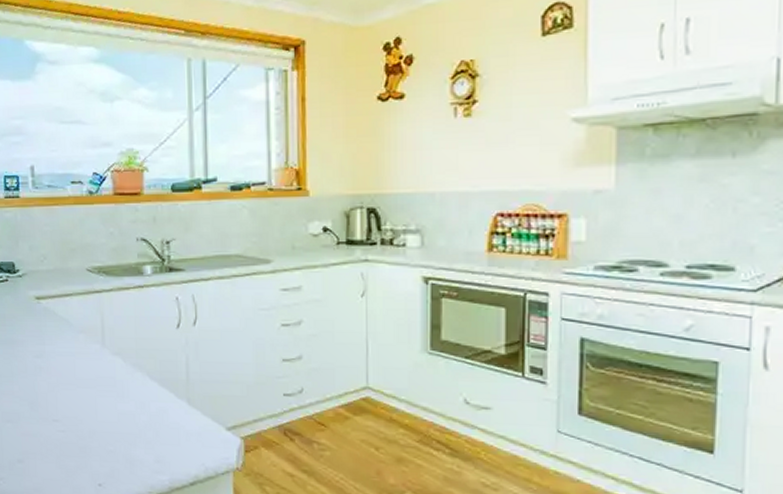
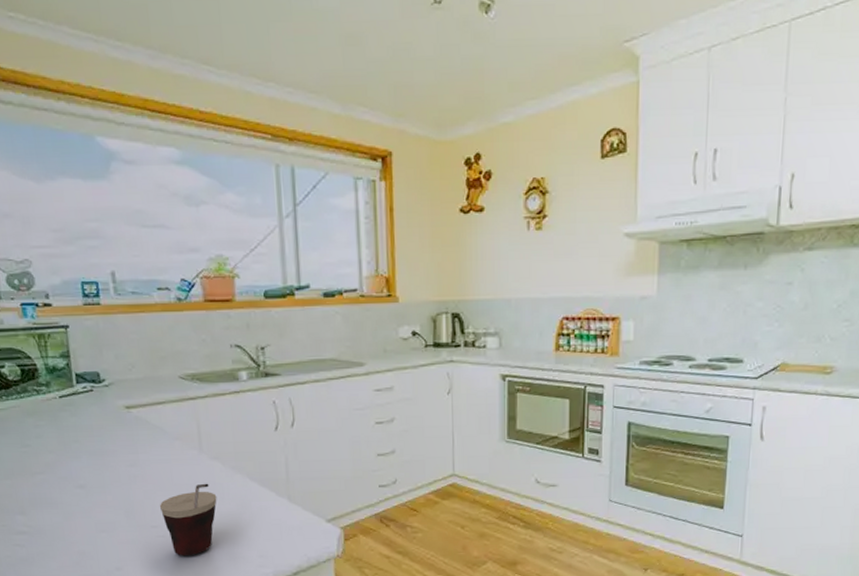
cup: none [61,379,117,454] -> present [159,483,217,555]

